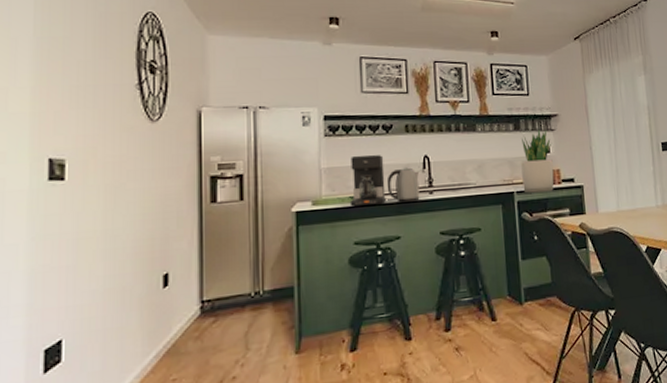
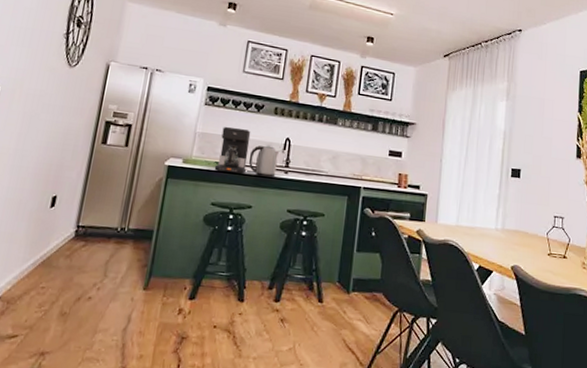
planter: present [521,129,554,193] -> none [370,133,405,194]

